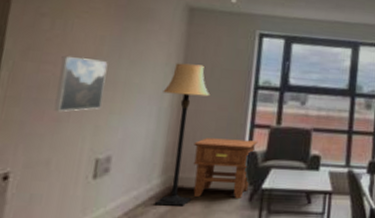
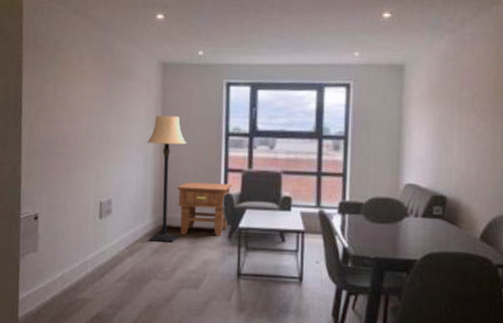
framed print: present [54,56,108,112] -> none [64,116,101,164]

